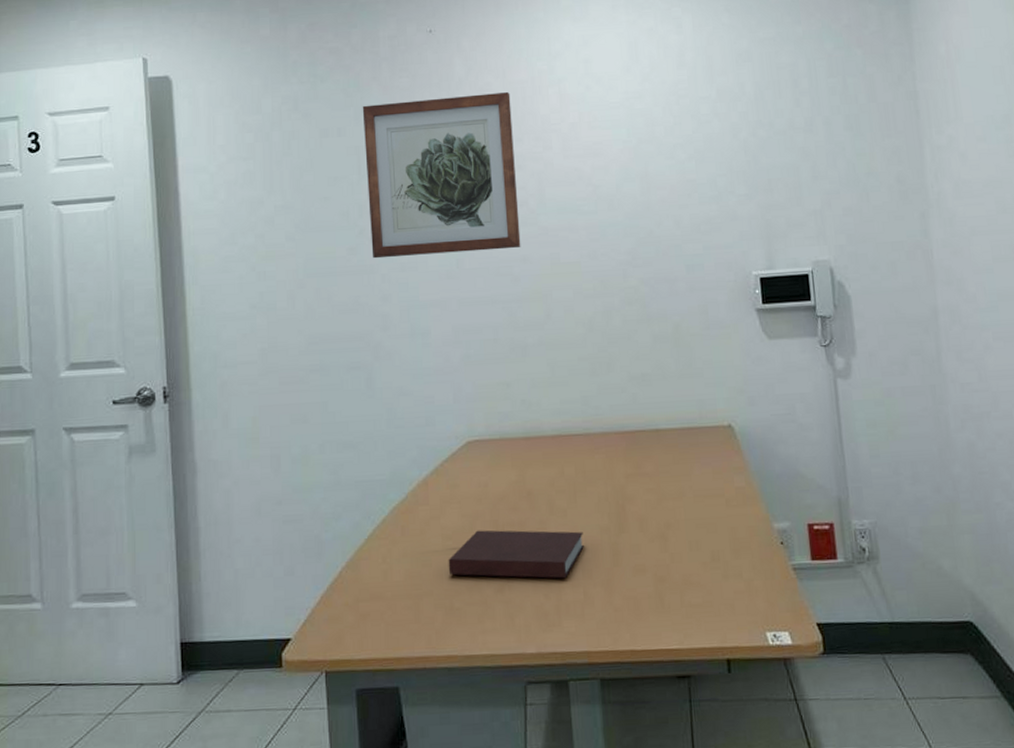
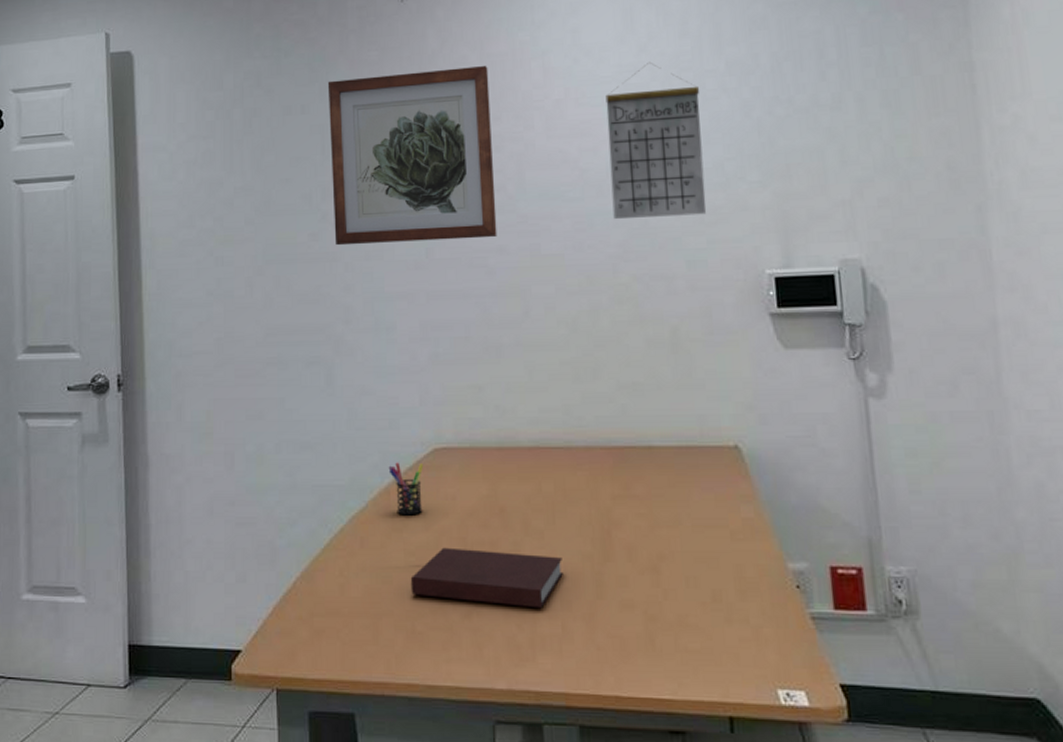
pen holder: none [426,455,458,504] -> present [388,462,424,516]
calendar: none [614,89,703,230] -> present [605,61,707,220]

